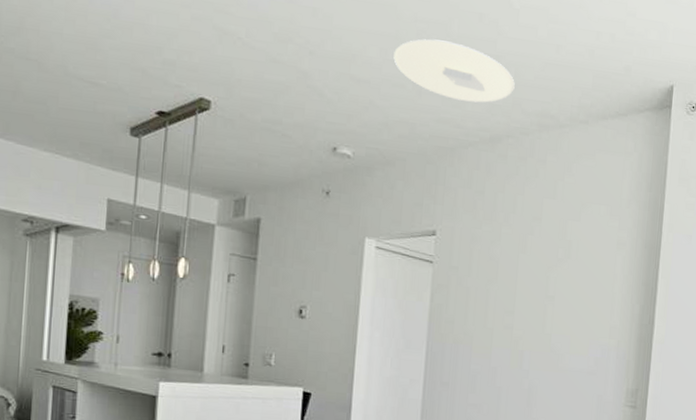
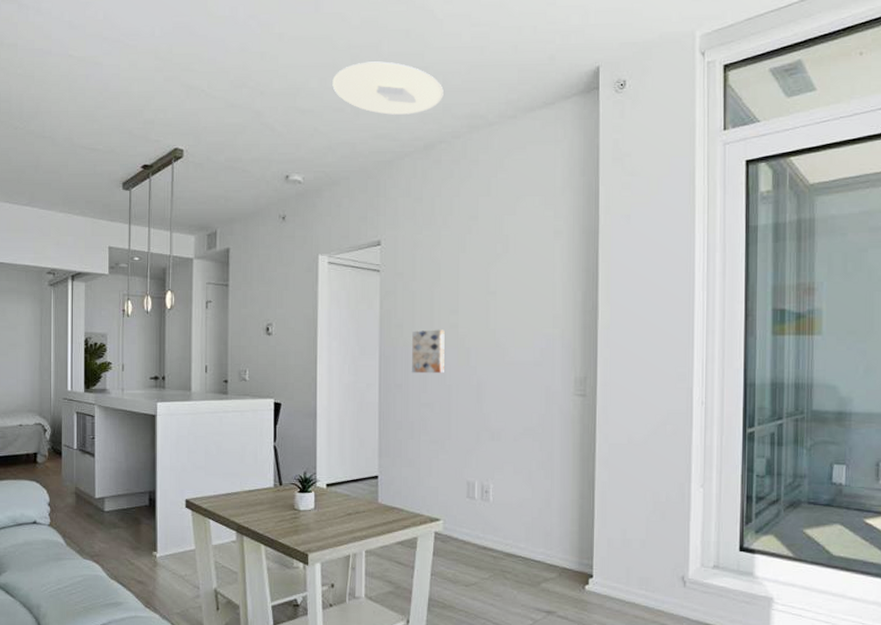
wall art: none [460,328,498,375] -> present [412,329,445,374]

